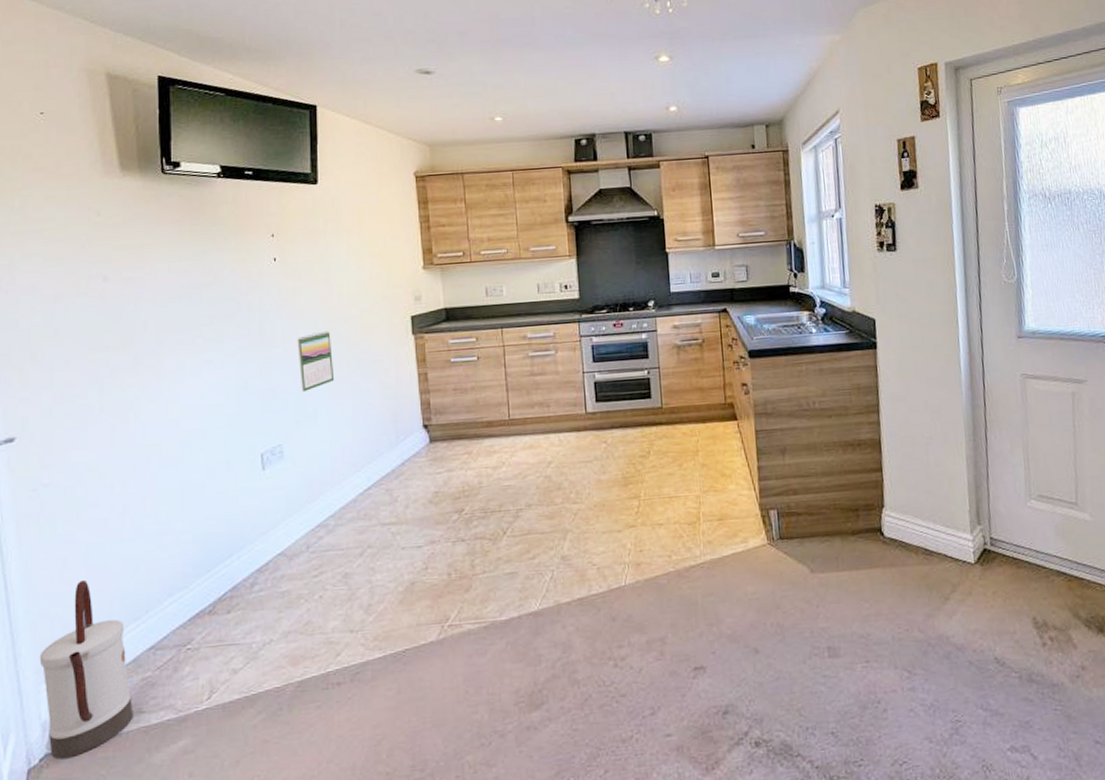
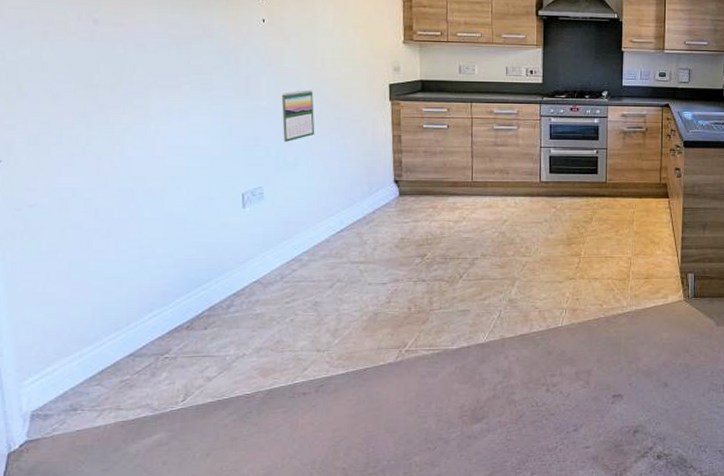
watering can: present [39,579,134,760] -> none [21,292,112,446]

